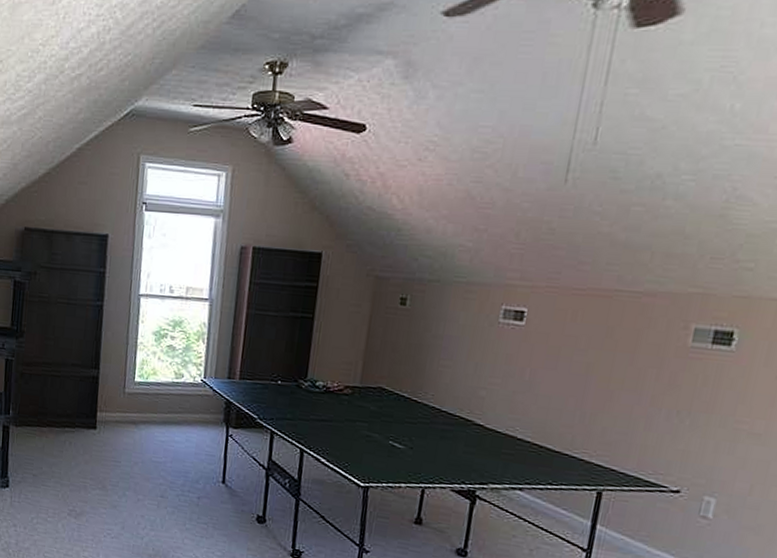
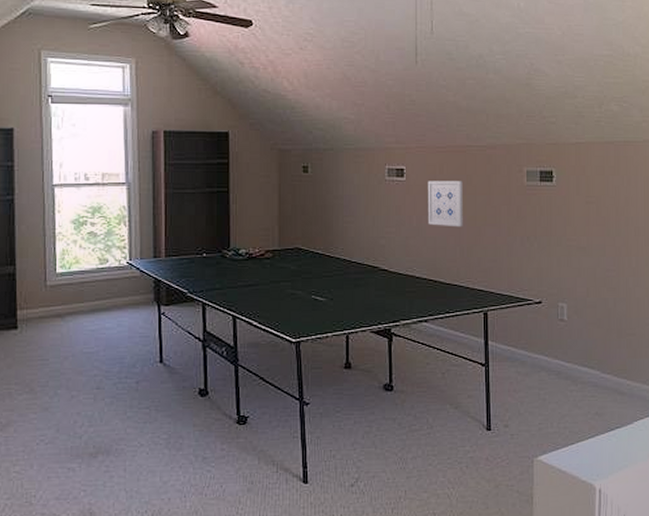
wall art: none [543,328,601,389] -> present [427,181,463,227]

